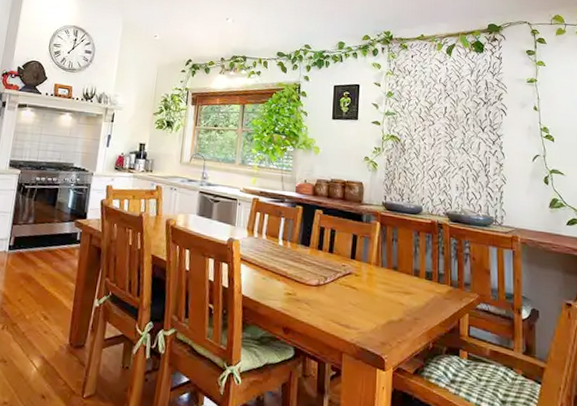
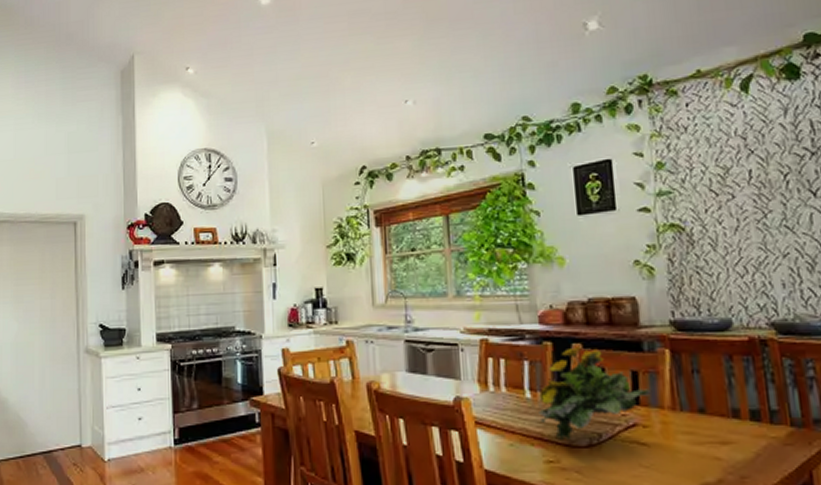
flowering plant: none [286,212,364,280] -> present [539,347,651,441]

